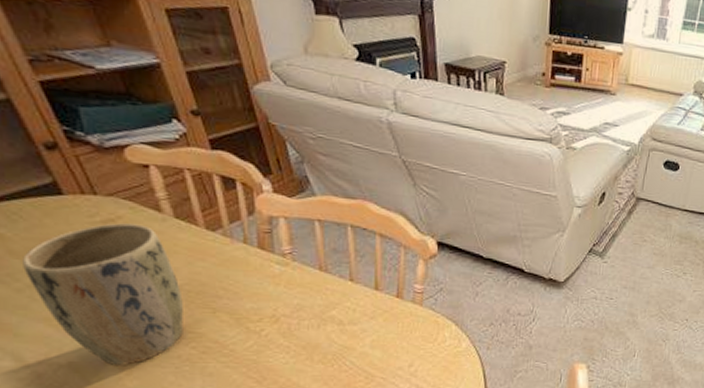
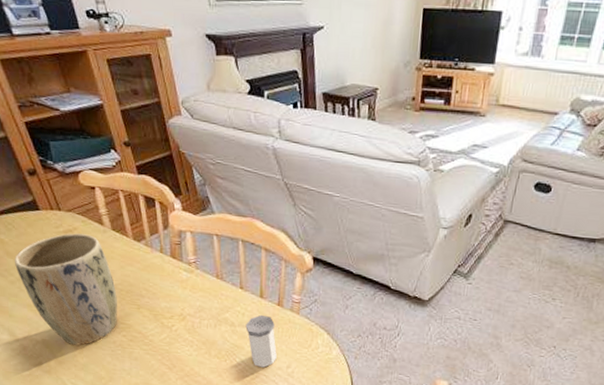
salt shaker: none [357,309,397,369] -> present [245,314,277,368]

